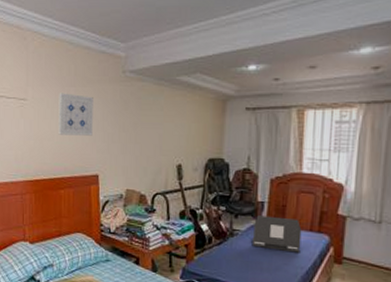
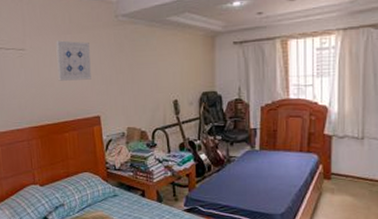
laptop: present [252,215,302,253] -> none [248,141,293,173]

